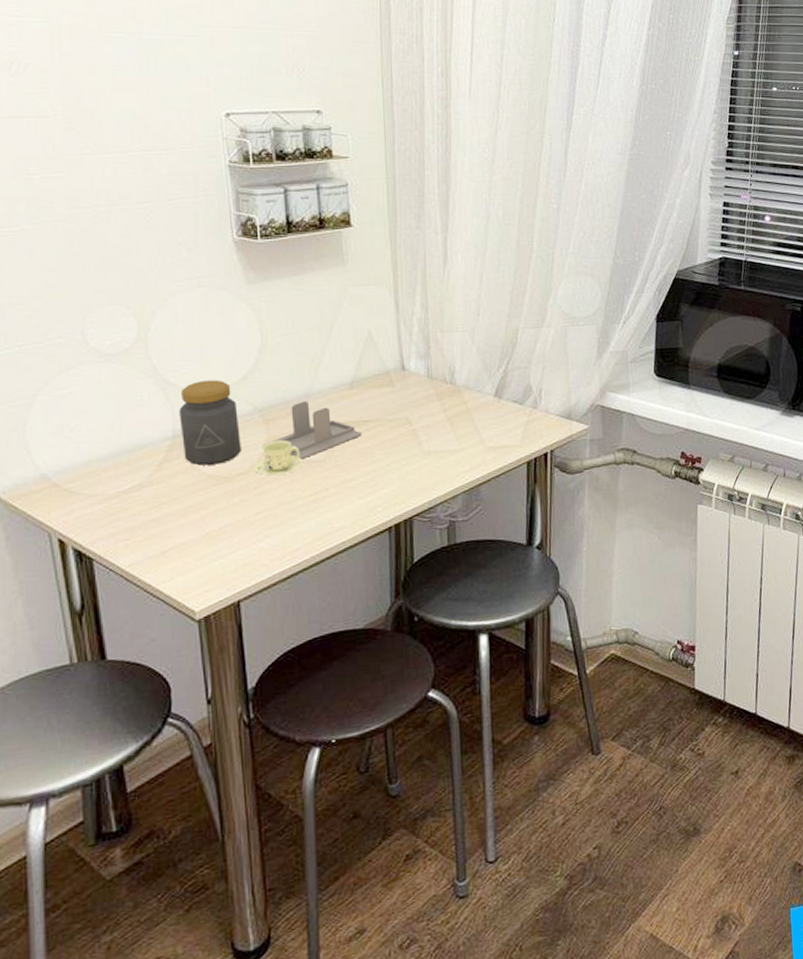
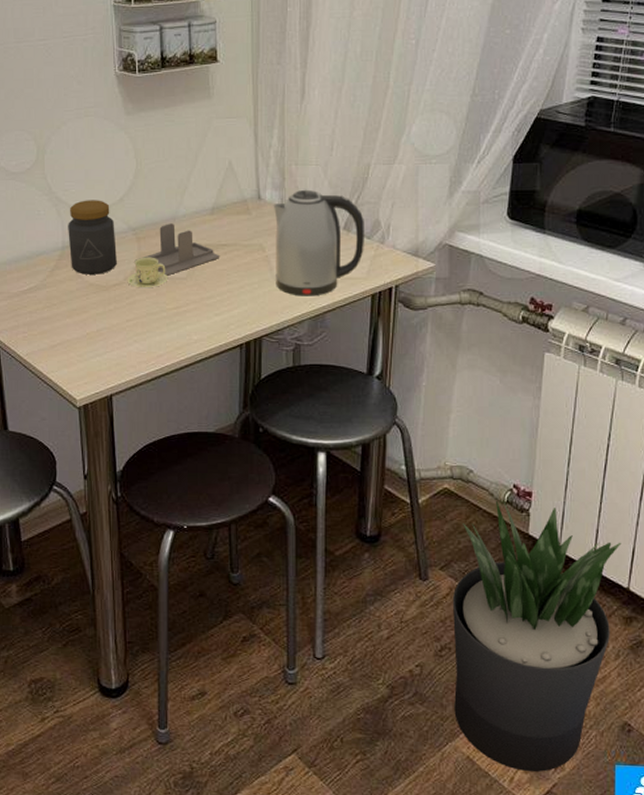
kettle: none [418,357,517,470] -> present [273,189,365,296]
planter: none [626,658,780,937] -> present [452,500,622,772]

